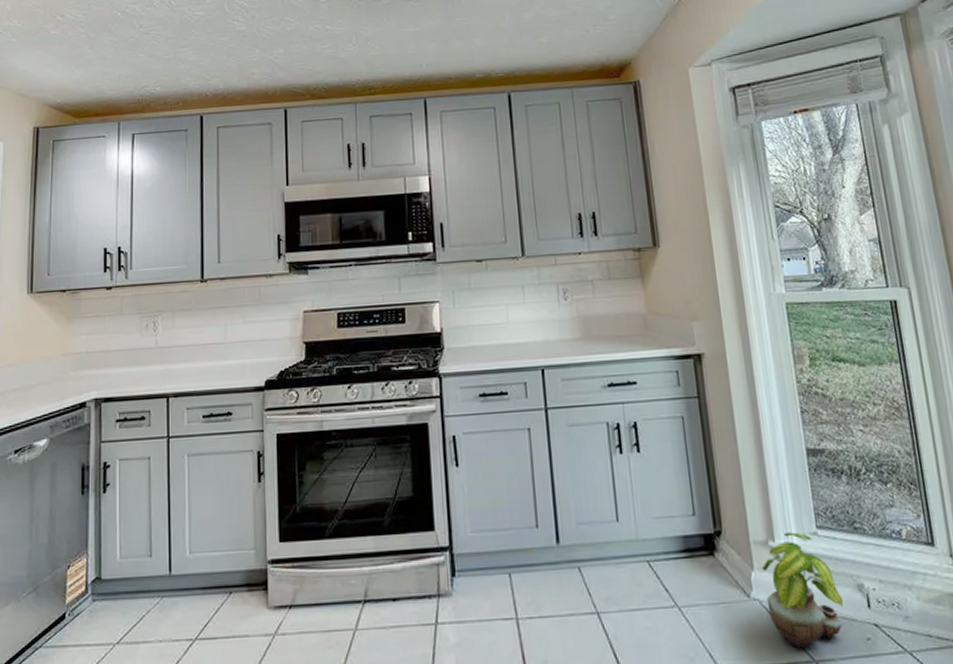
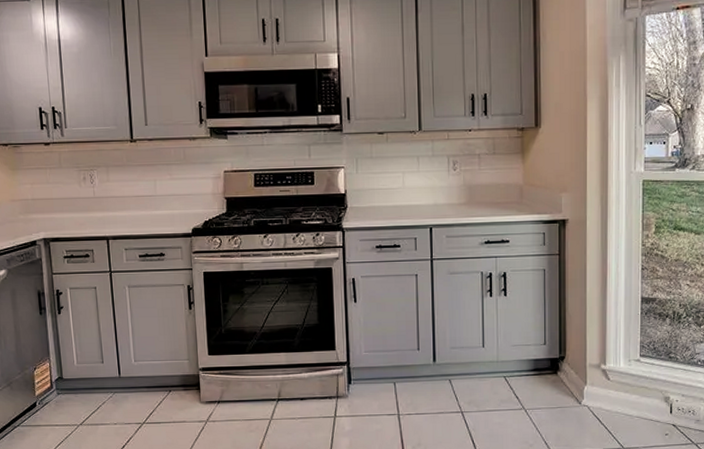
potted plant: present [761,532,843,649] -> none [593,359,651,440]

